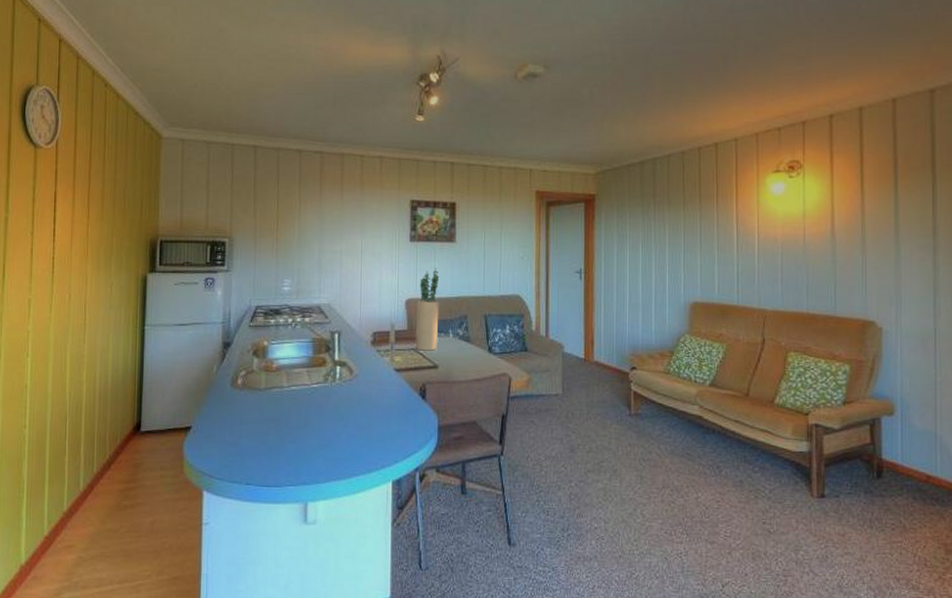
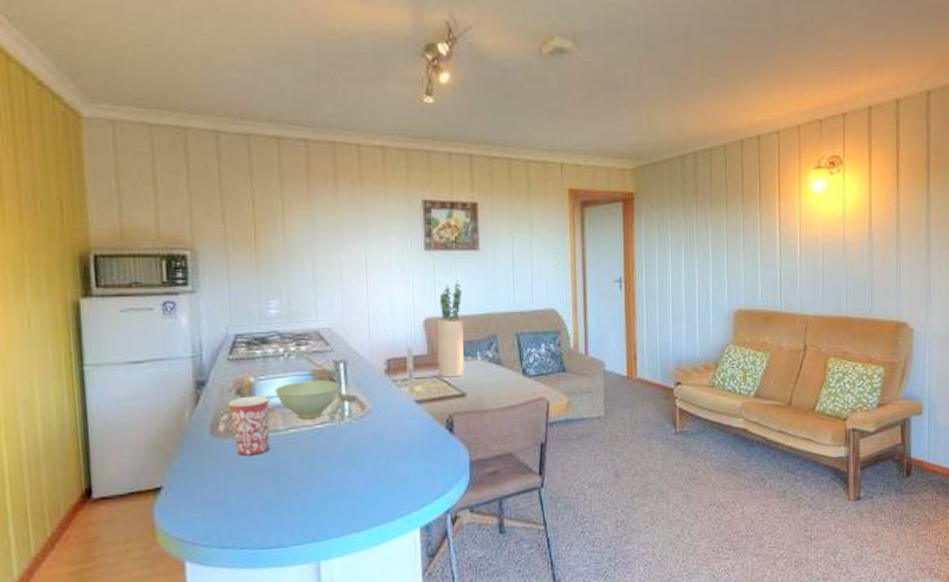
mug: none [246,357,278,406] -> present [228,395,270,456]
bowl: none [283,346,333,379] -> present [275,380,339,419]

